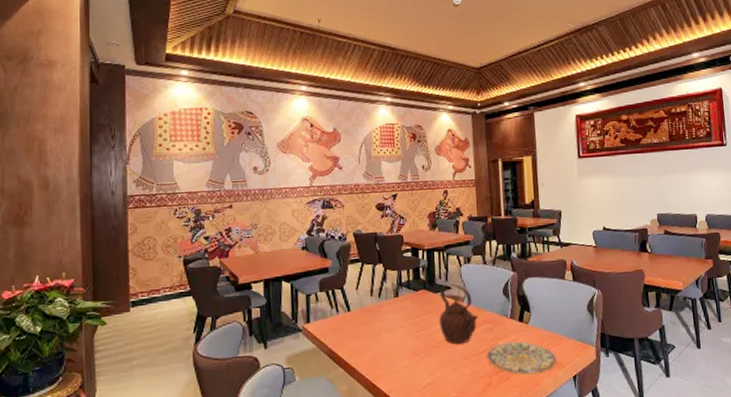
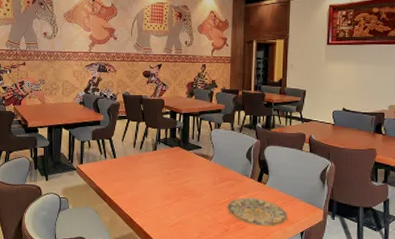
teapot: present [438,284,479,345] -> none [189,144,223,195]

